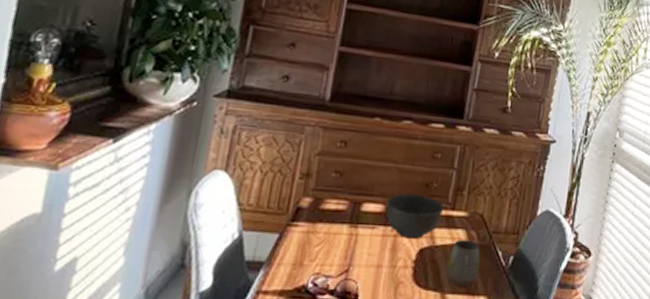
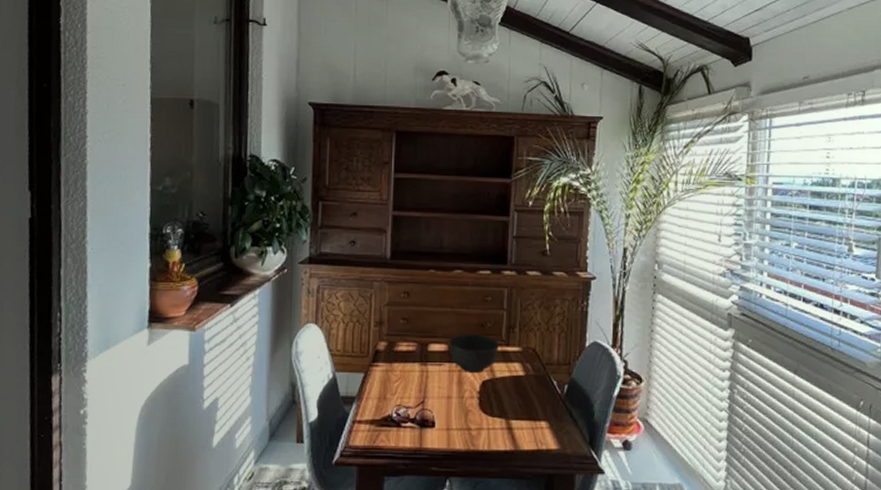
mug: present [444,239,481,286] -> none [506,372,538,412]

